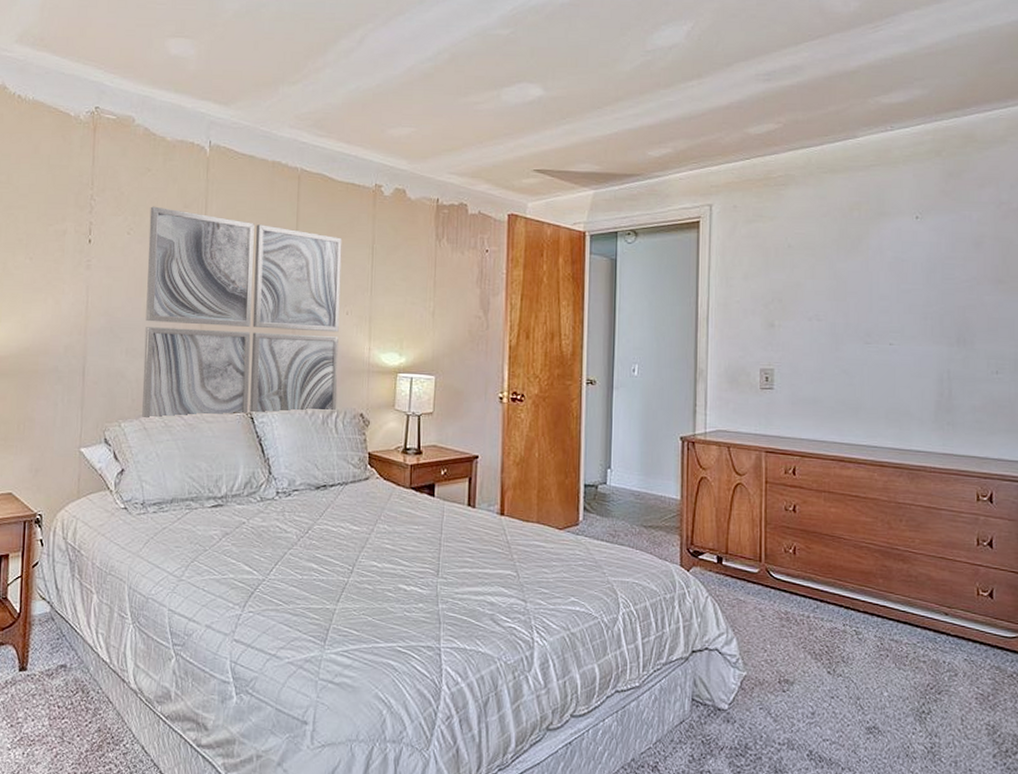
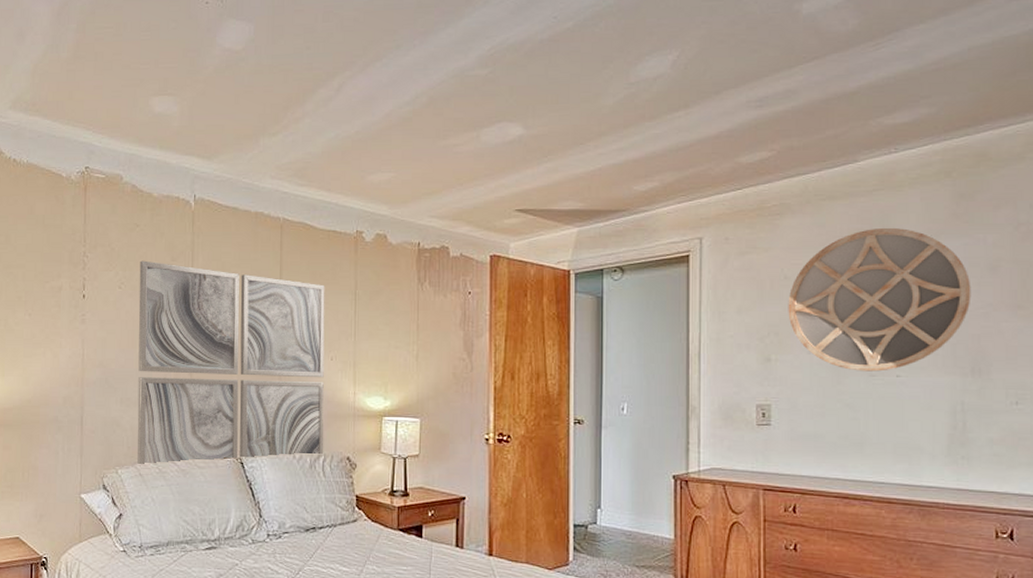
home mirror: none [791,201,958,340] -> present [788,227,971,372]

